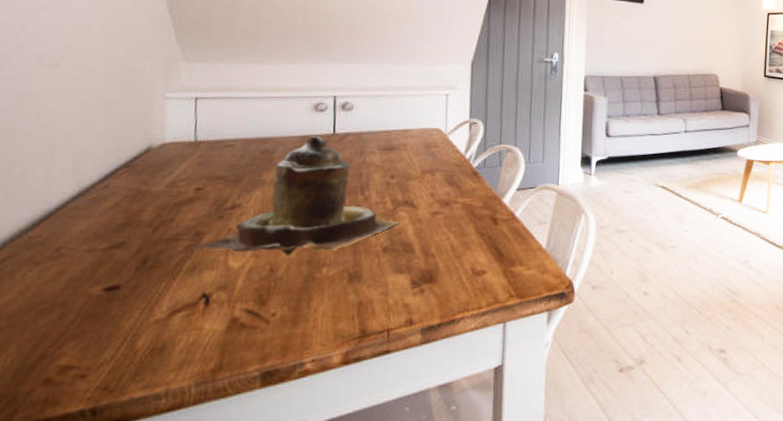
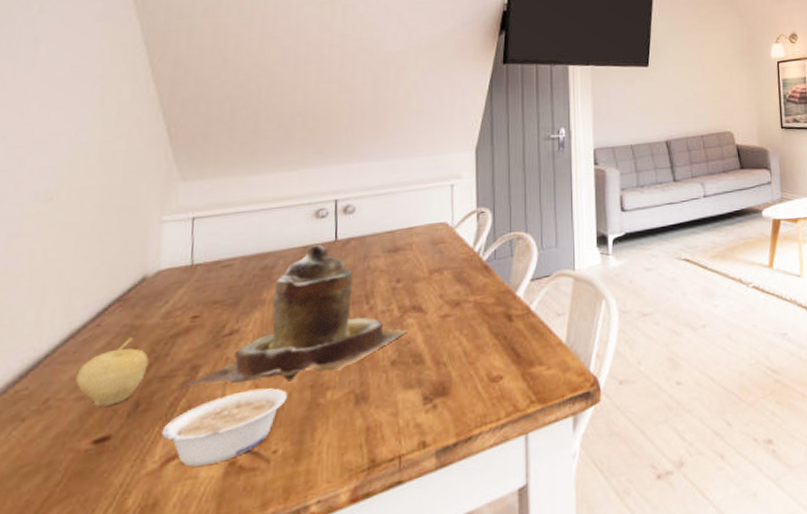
fruit: none [86,201,155,259] -> present [76,338,149,407]
legume: none [168,260,285,320] -> present [162,388,287,467]

